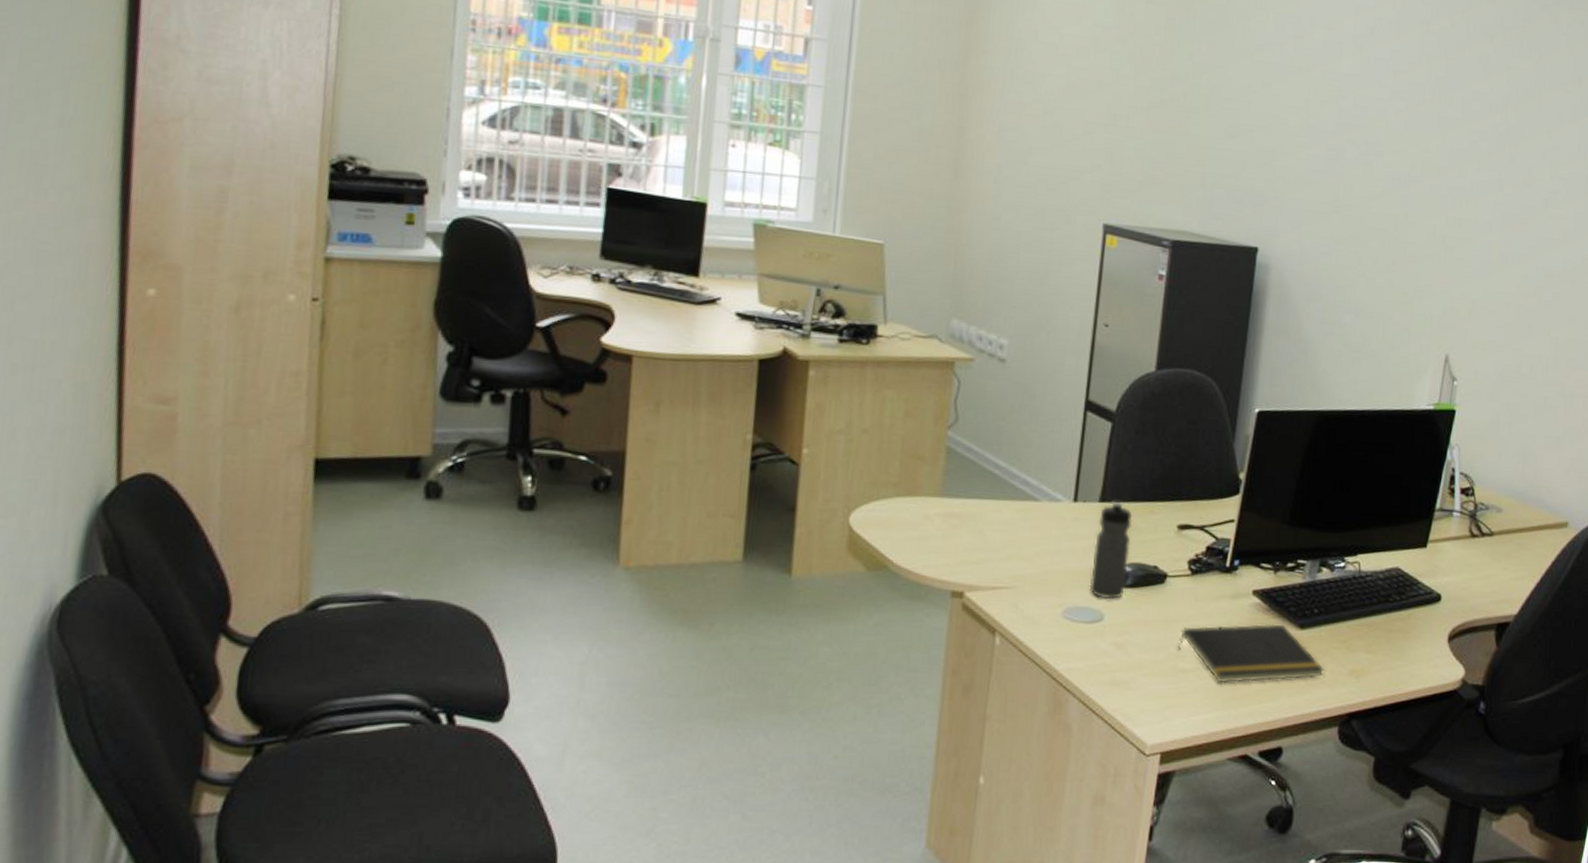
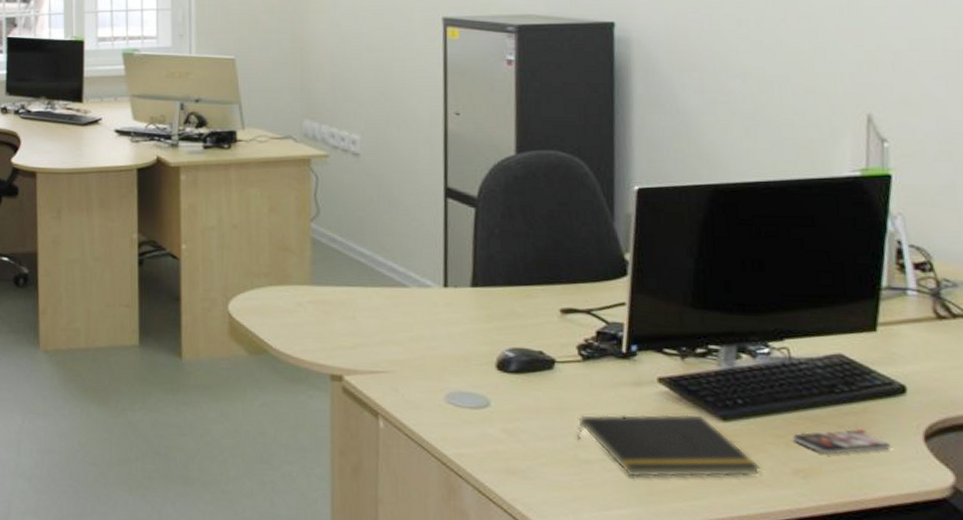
water bottle: present [1089,501,1133,600] -> none [470,285,511,386]
smartphone: none [1352,631,1424,656] -> present [791,426,892,455]

